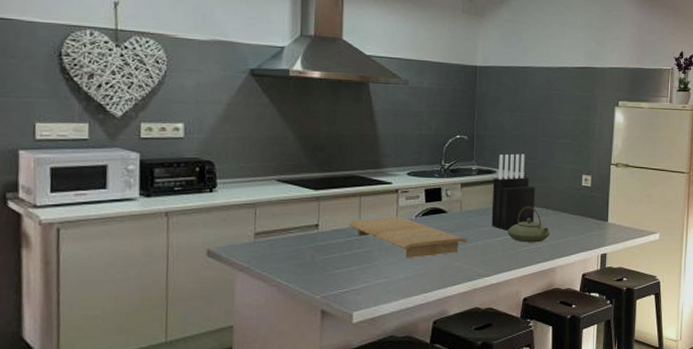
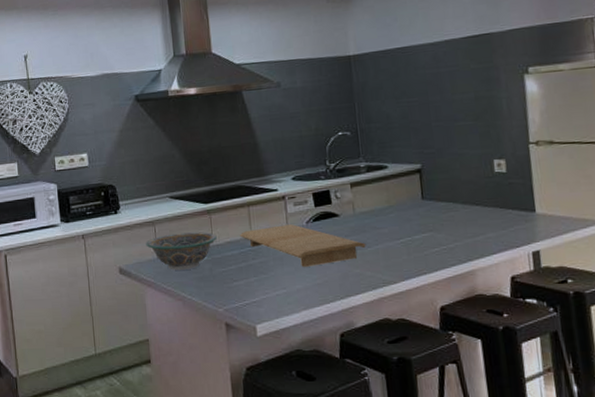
bowl: none [243,218,323,255] -> present [146,232,217,271]
knife block: present [491,153,536,231] -> none [386,143,440,231]
teapot: present [507,206,551,243] -> none [410,201,463,243]

